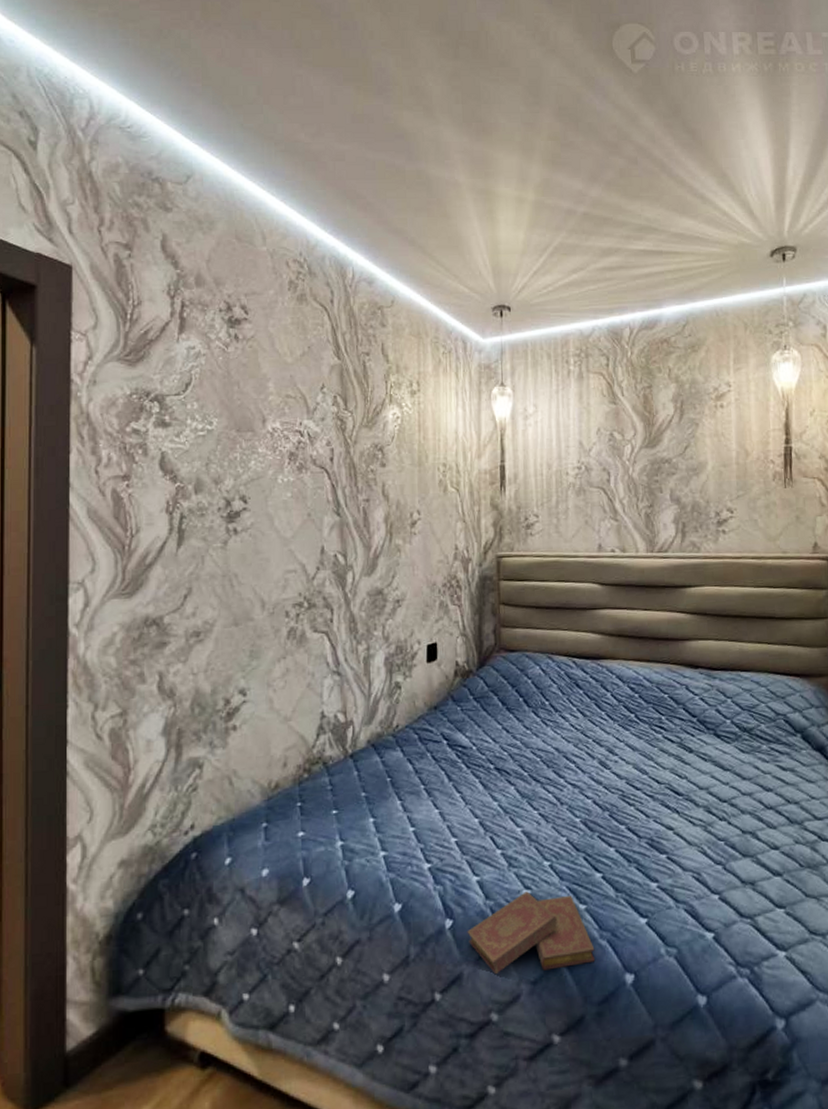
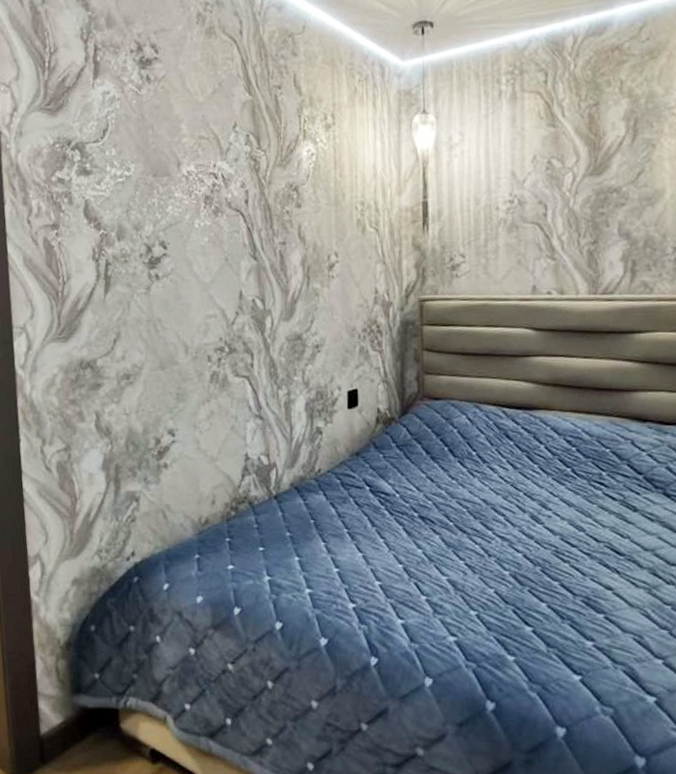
book: present [467,891,596,975] -> none [392,638,524,715]

